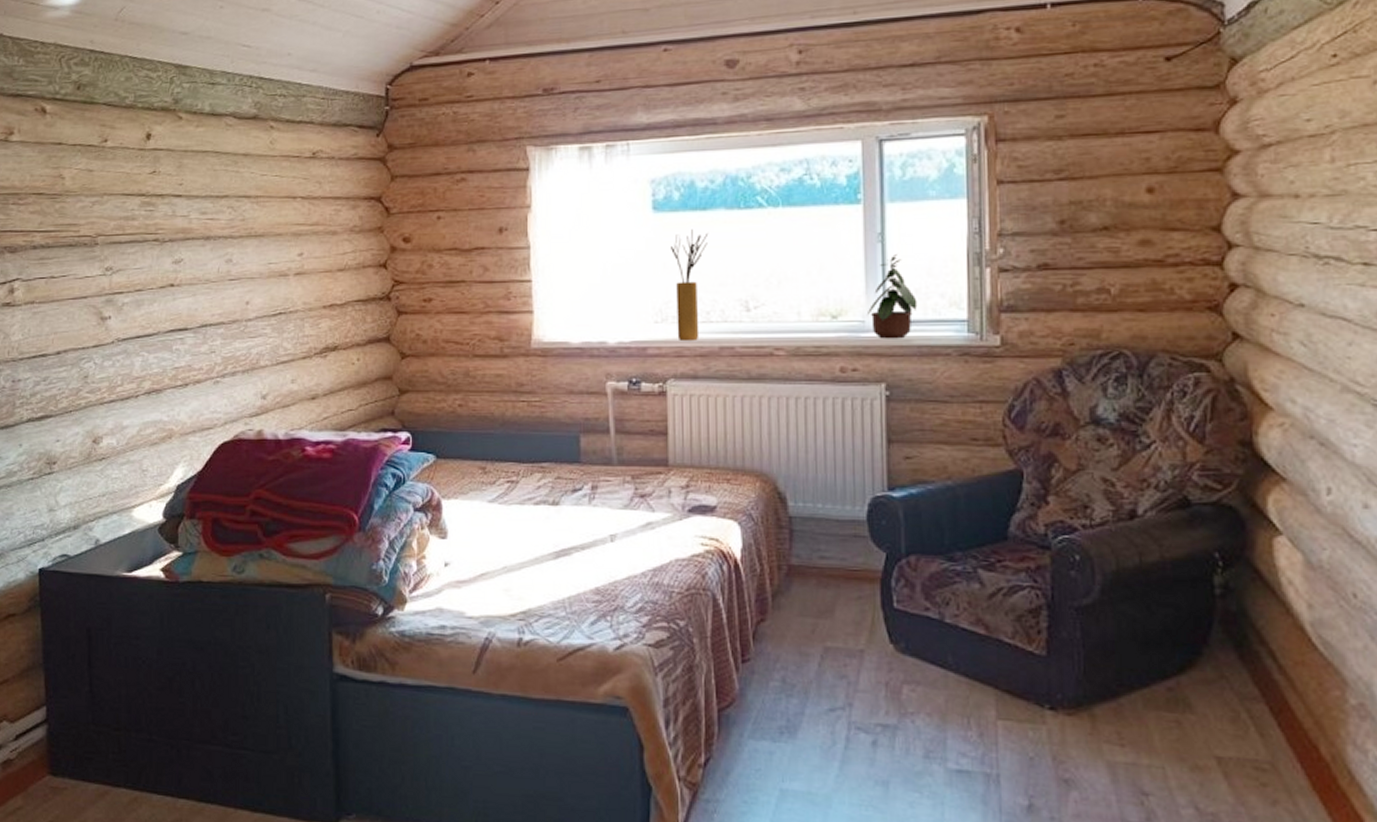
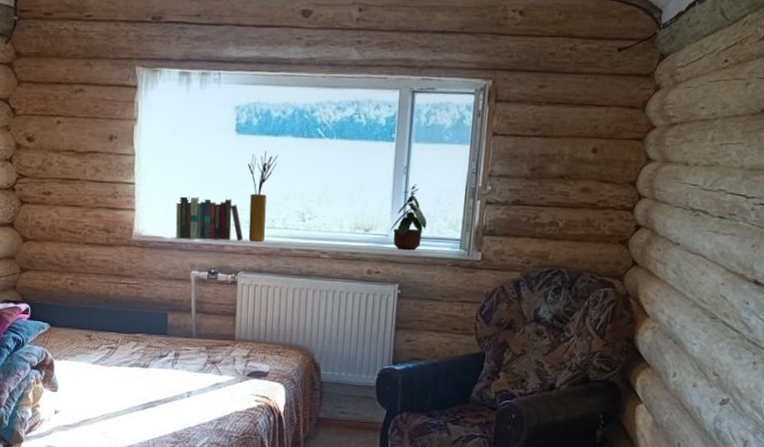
books: none [583,290,671,344] -> present [175,196,243,242]

